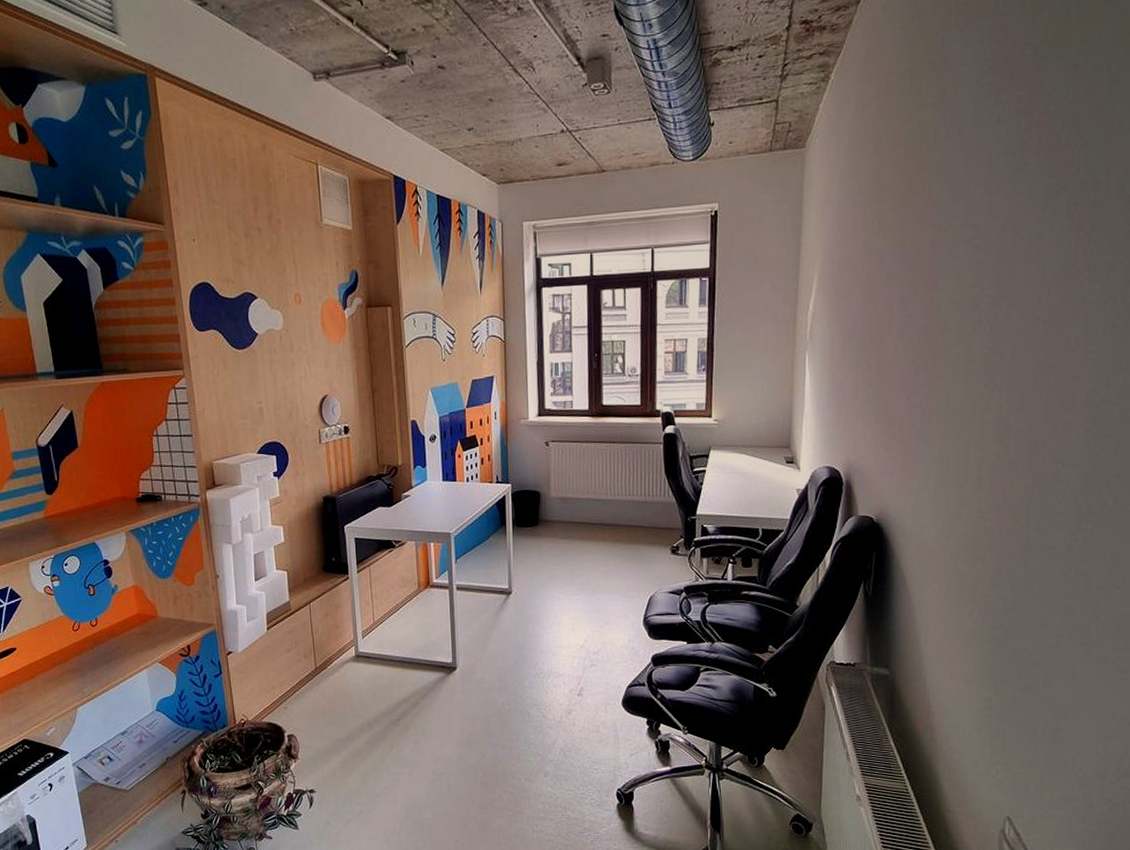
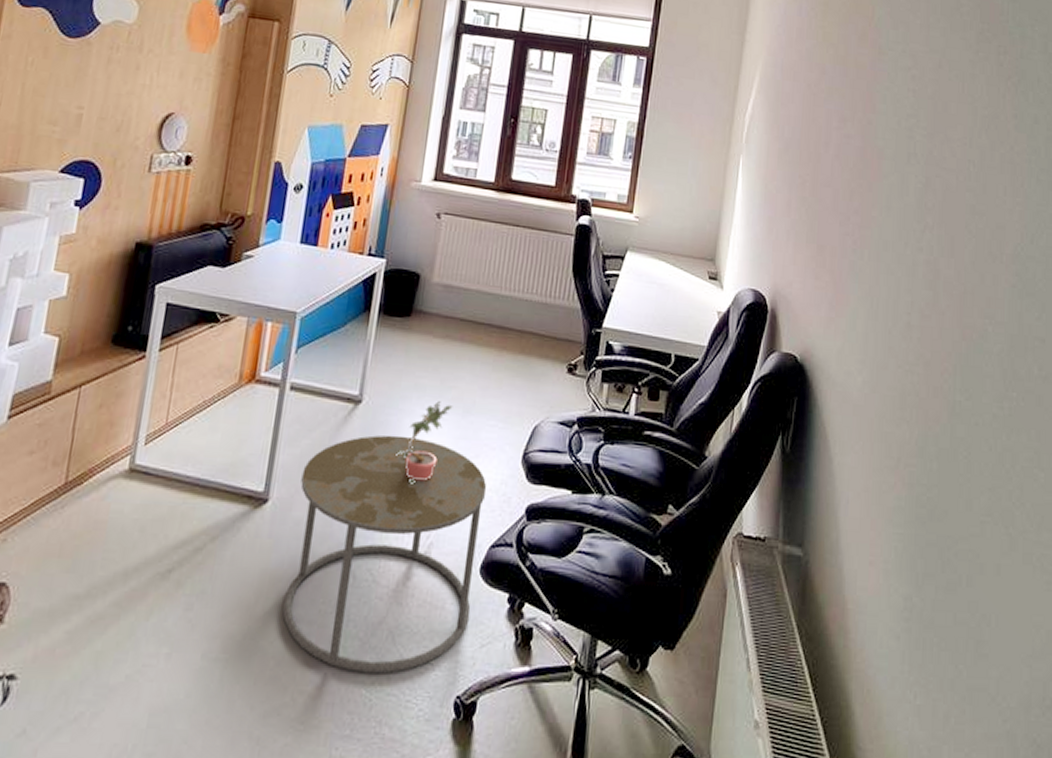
side table: none [477,614,619,778] -> present [282,435,487,674]
potted plant: none [545,586,583,648] -> present [397,401,453,484]

